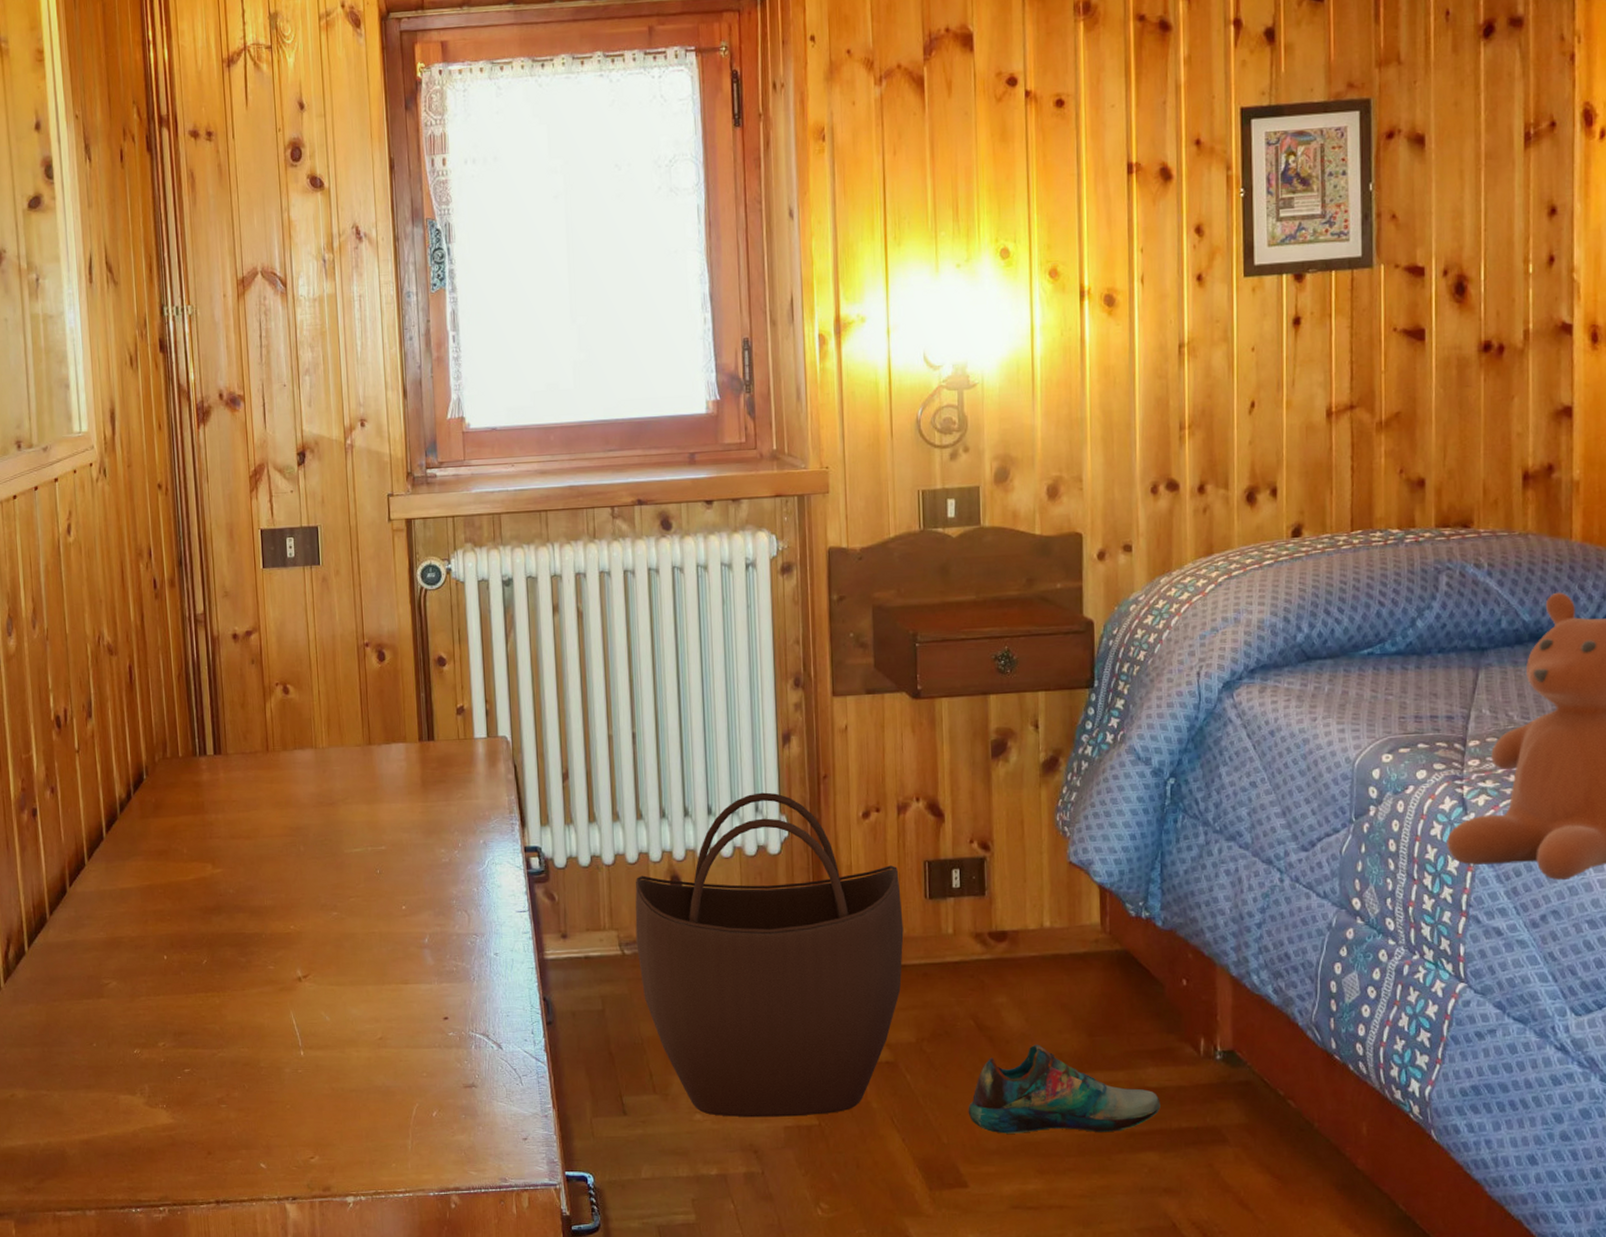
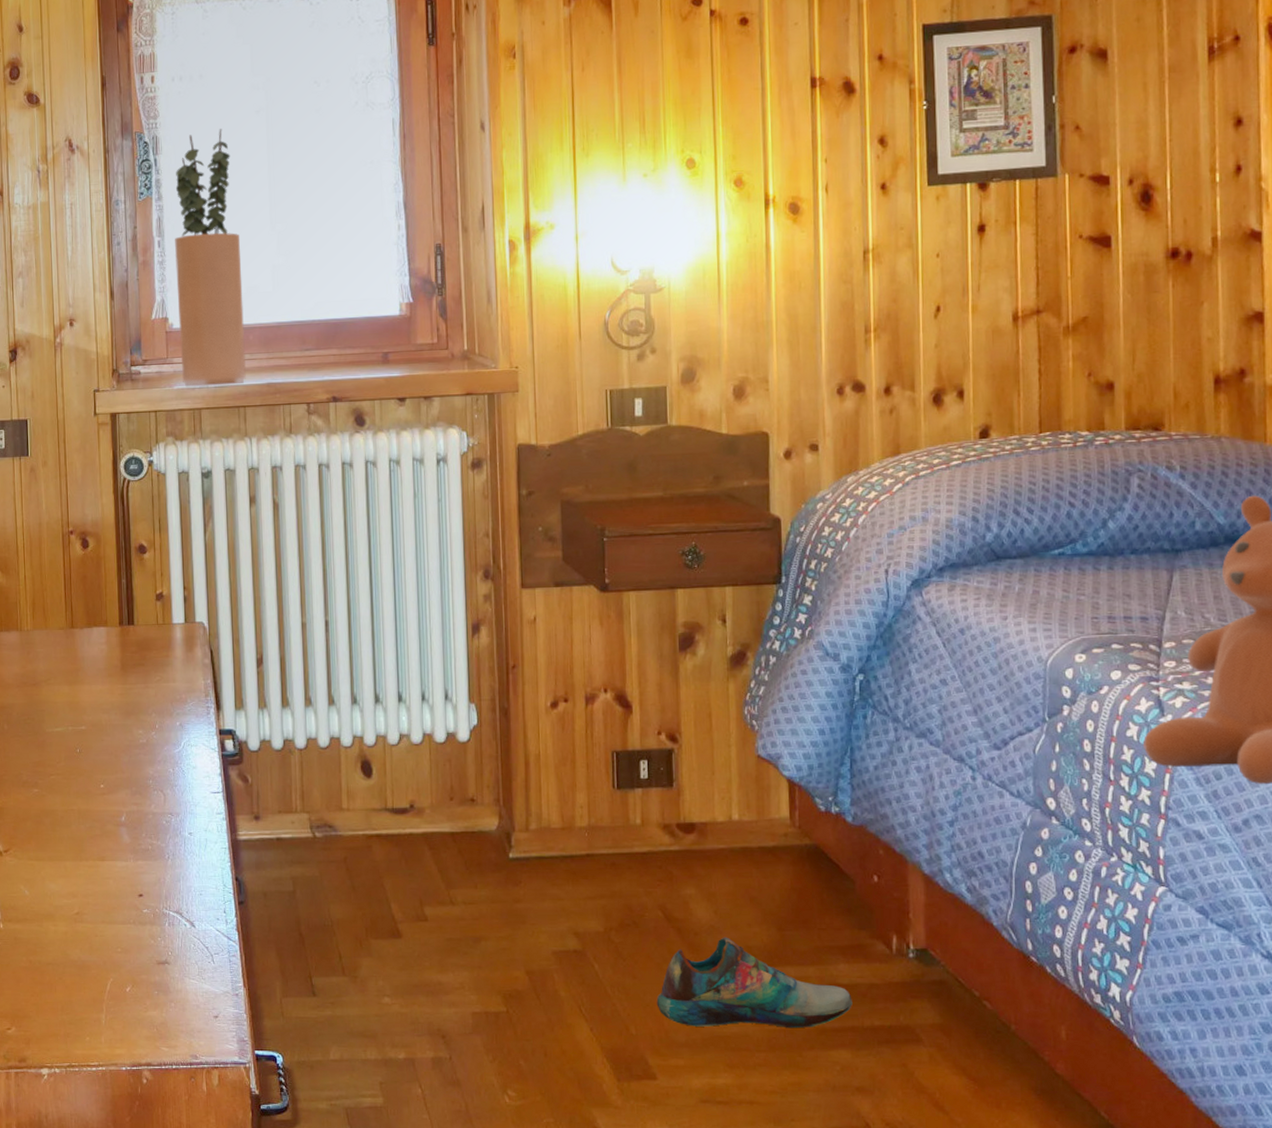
vase: none [470,215,547,491] -> present [175,129,246,387]
woven basket: present [635,792,904,1118] -> none [326,681,592,1003]

